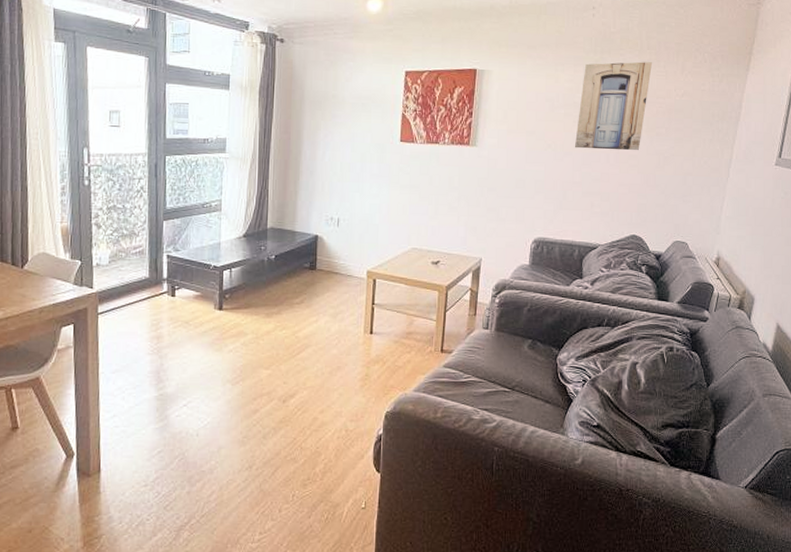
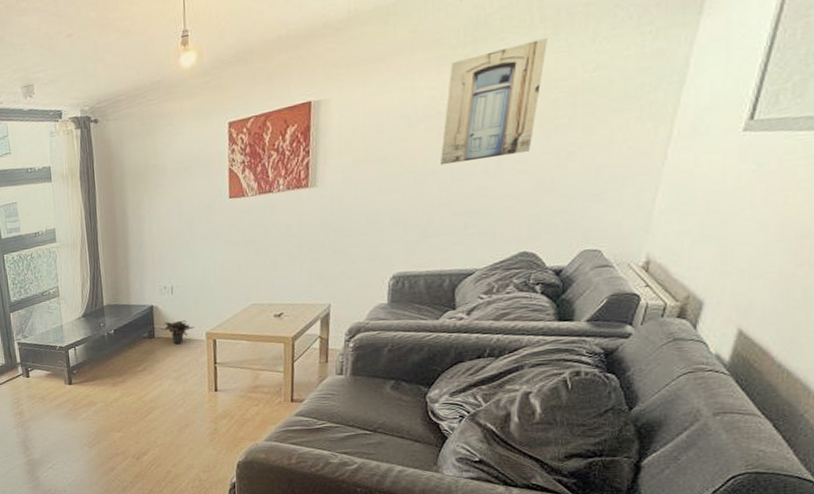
potted plant: none [323,254,357,280] -> present [160,320,195,345]

